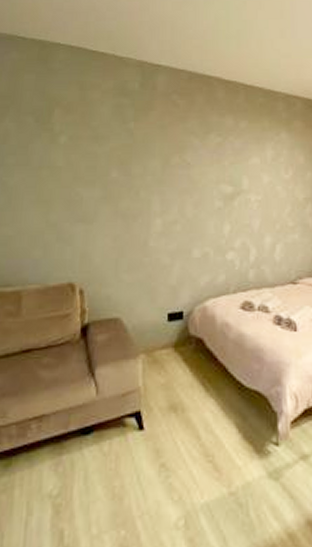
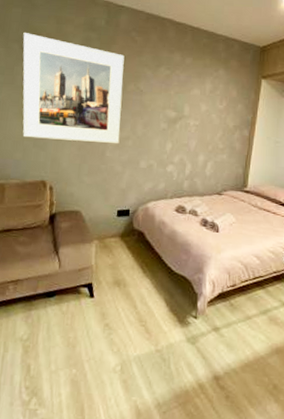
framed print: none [38,103,166,230] -> present [23,33,125,143]

